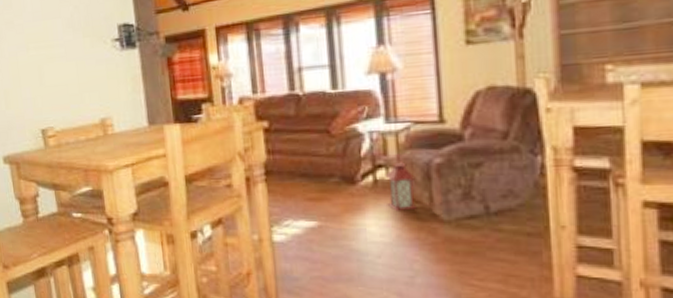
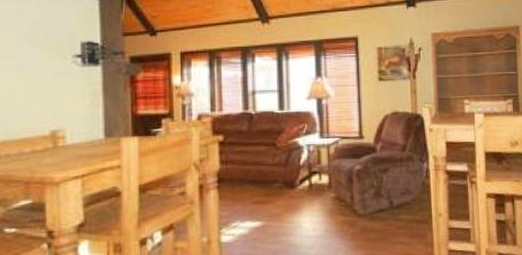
lantern: present [385,154,416,211] -> none [318,163,341,209]

